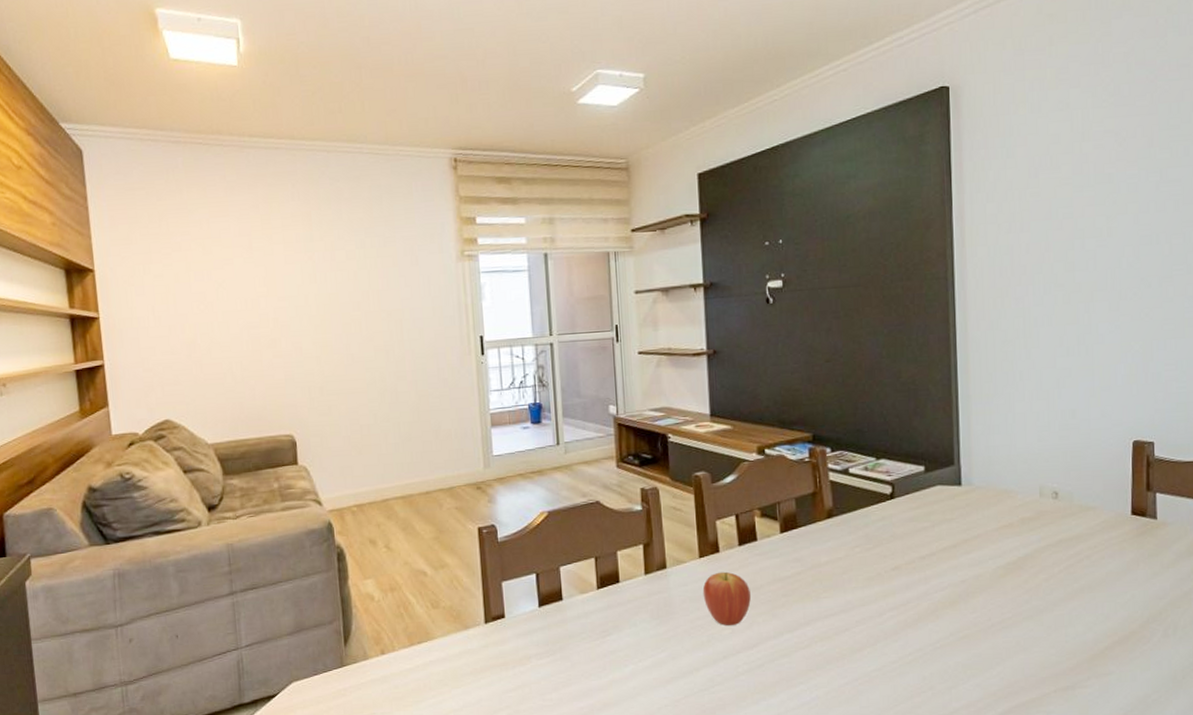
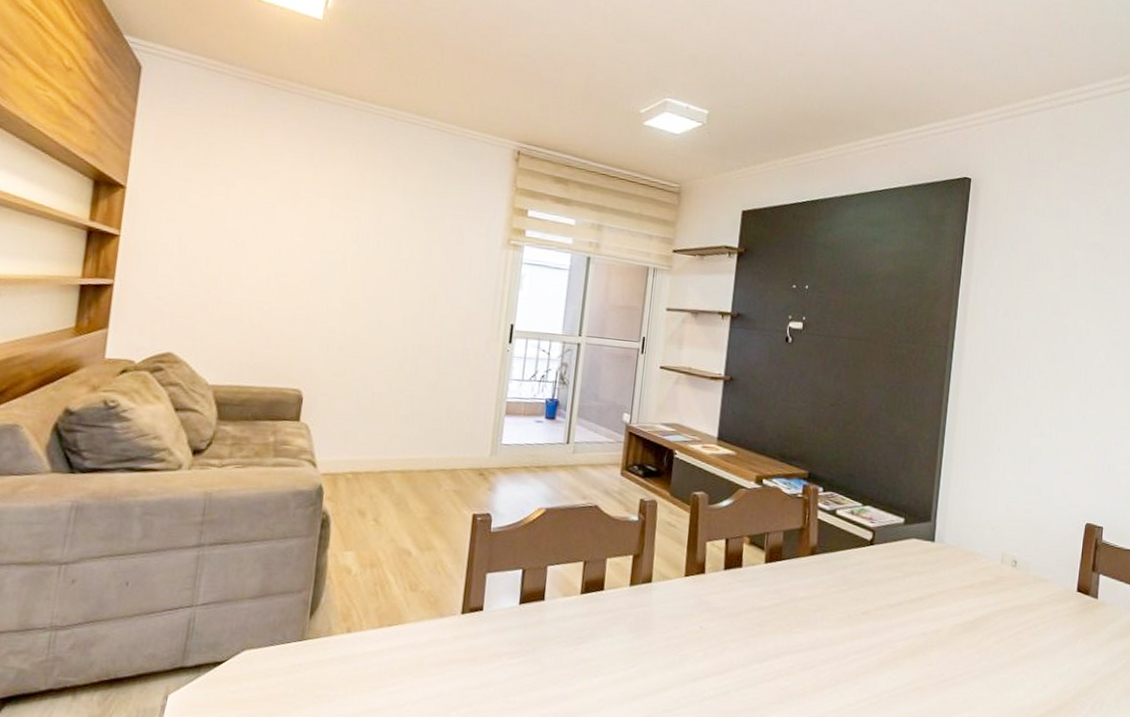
fruit: present [702,571,751,625] -> none [682,593,728,648]

